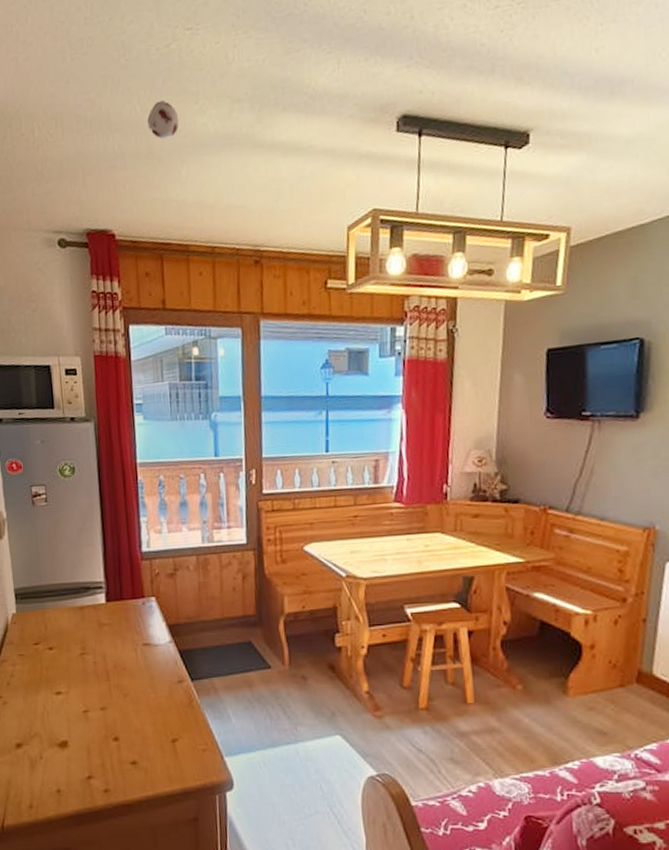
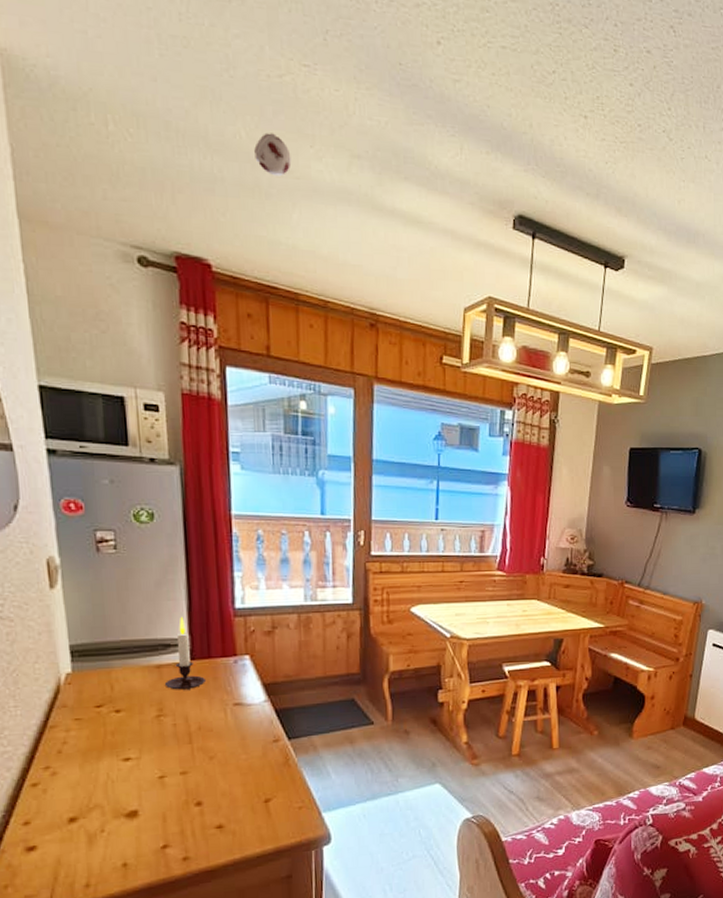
candle: none [86,561,120,630] -> present [164,616,207,690]

